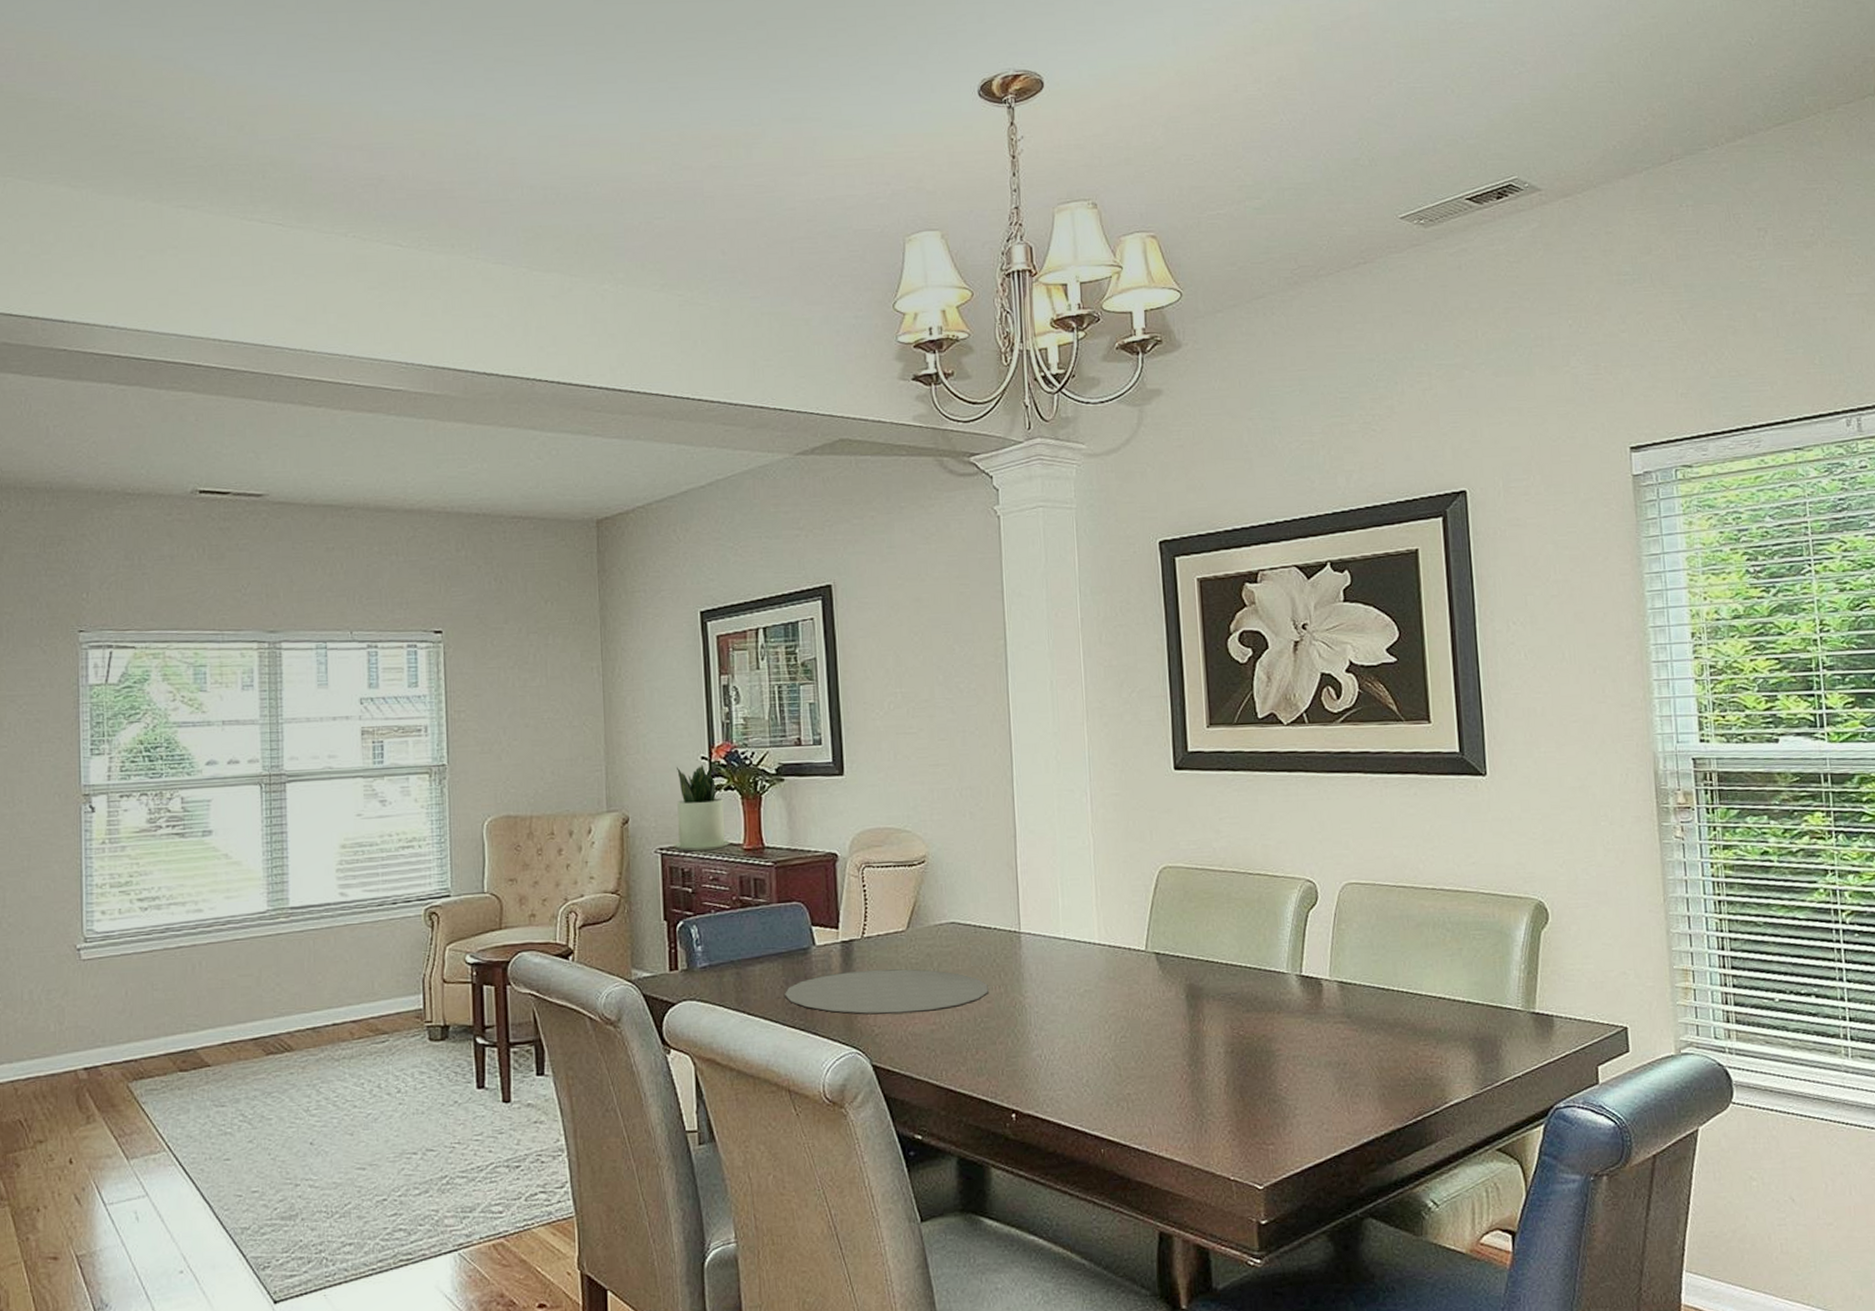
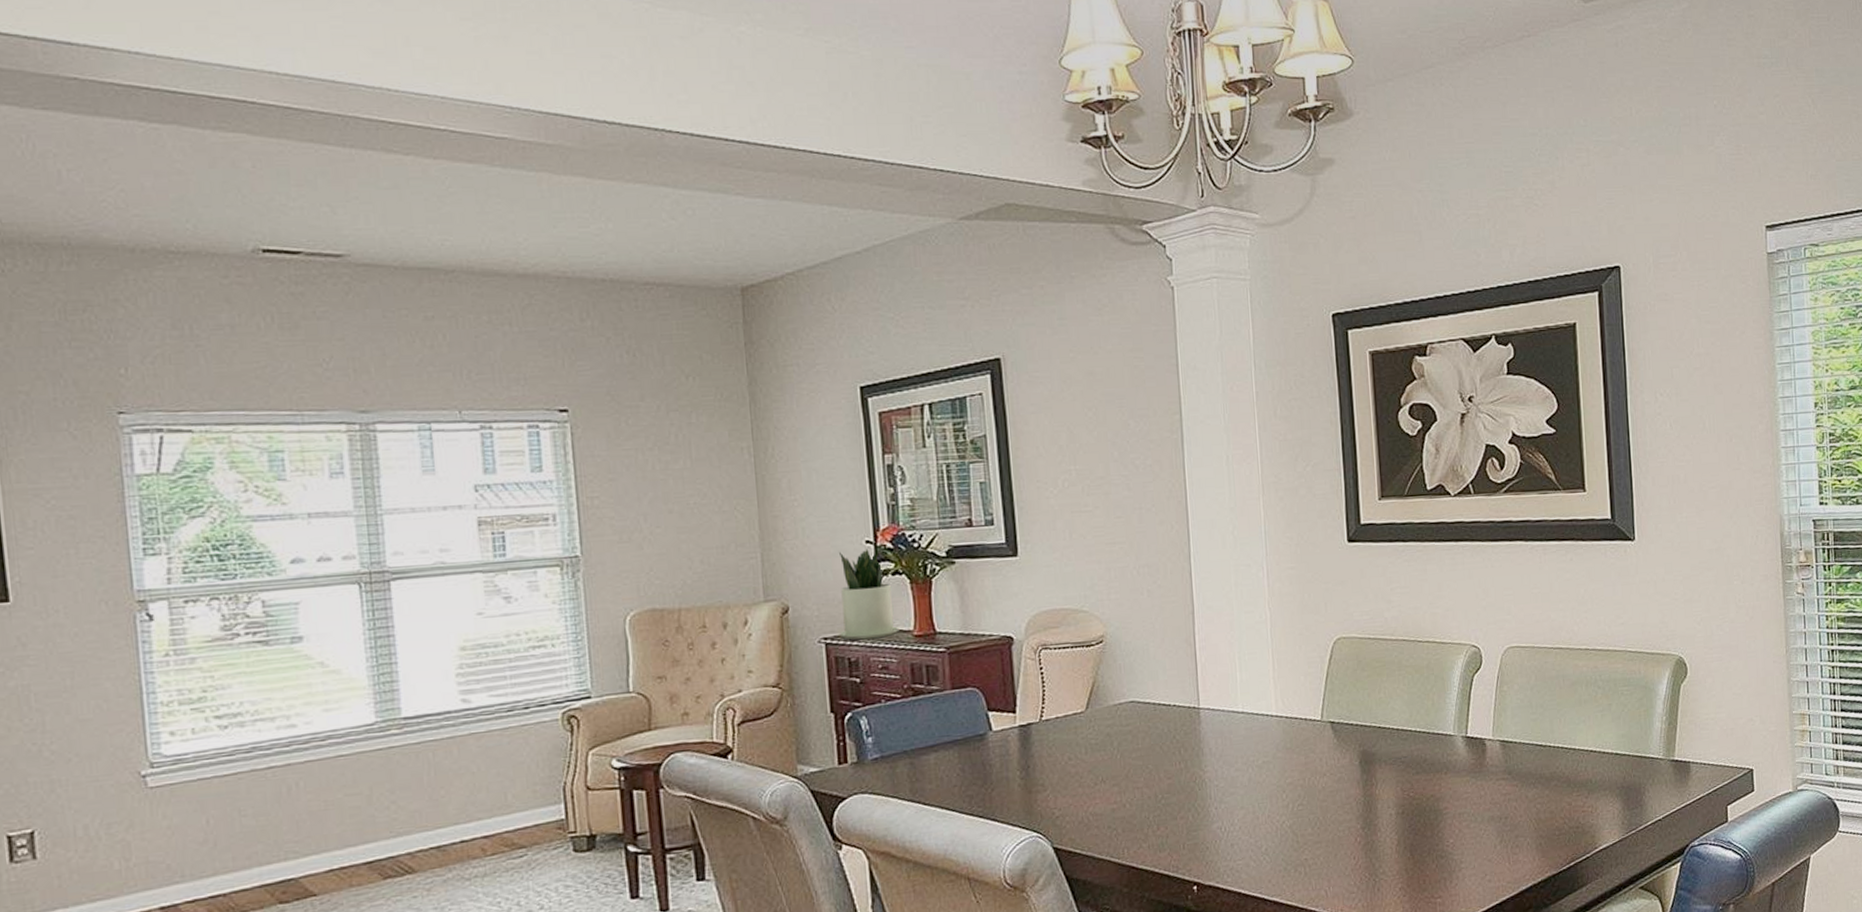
placemat: present [785,969,988,1015] -> none [961,749,1169,798]

